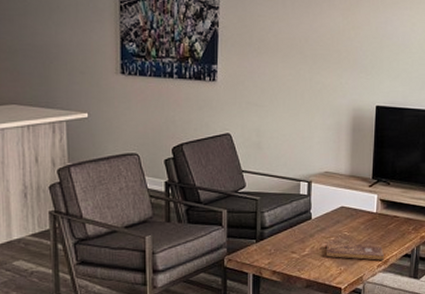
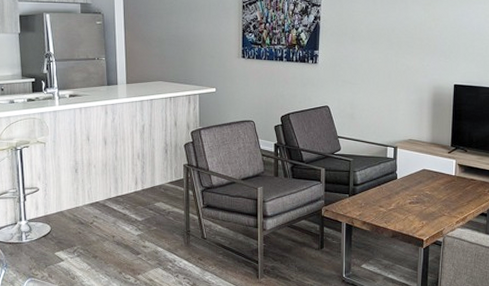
bible: present [324,242,384,261] -> none [408,199,462,217]

